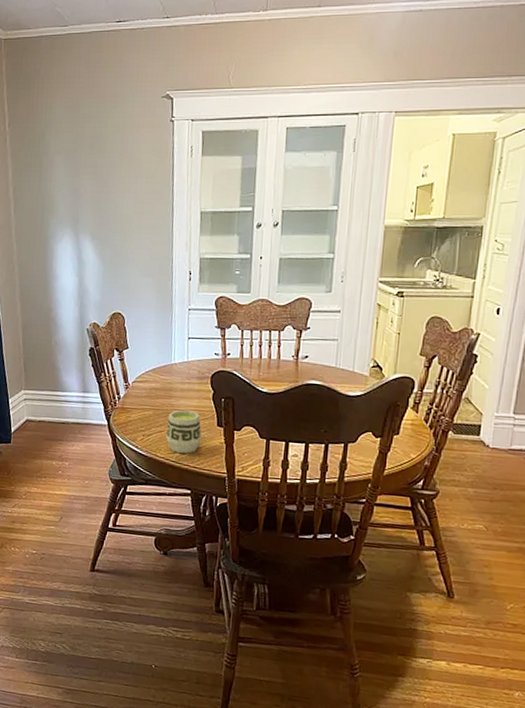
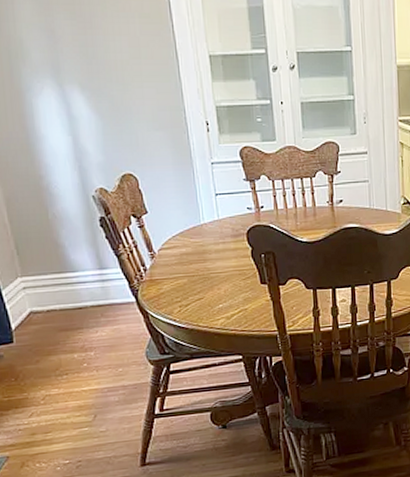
cup: present [166,409,202,454] -> none [205,271,246,319]

